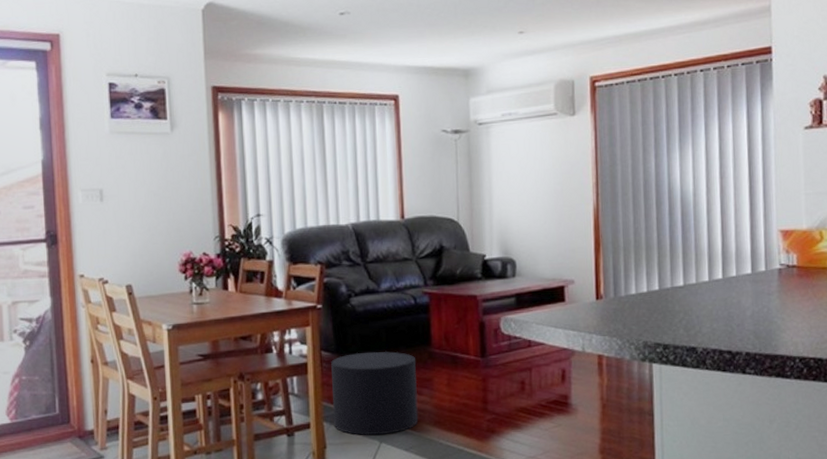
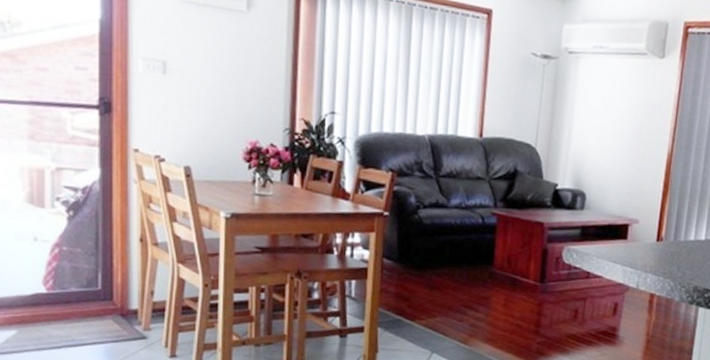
stool: present [331,351,419,436] -> none [387,264,476,346]

